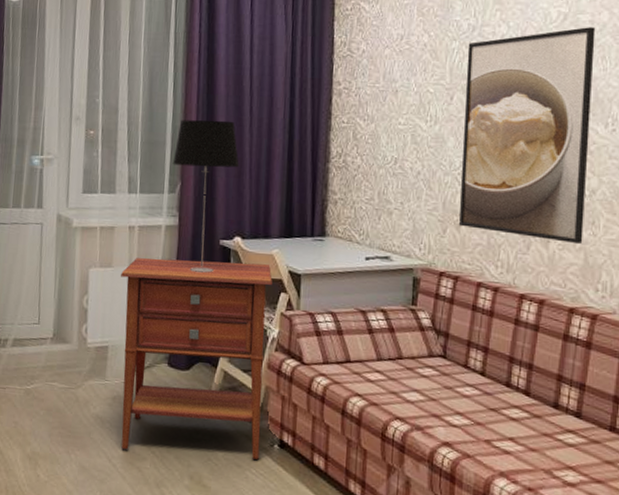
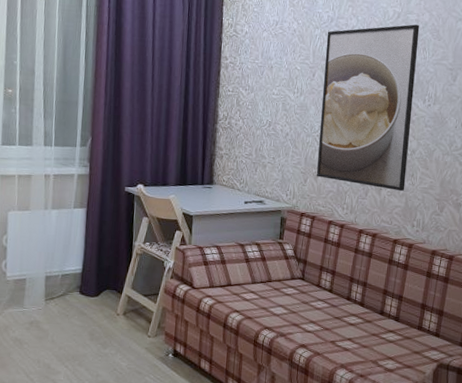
nightstand: present [121,258,272,460] -> none [37,202,169,367]
table lamp: present [172,120,239,273] -> none [84,83,143,215]

